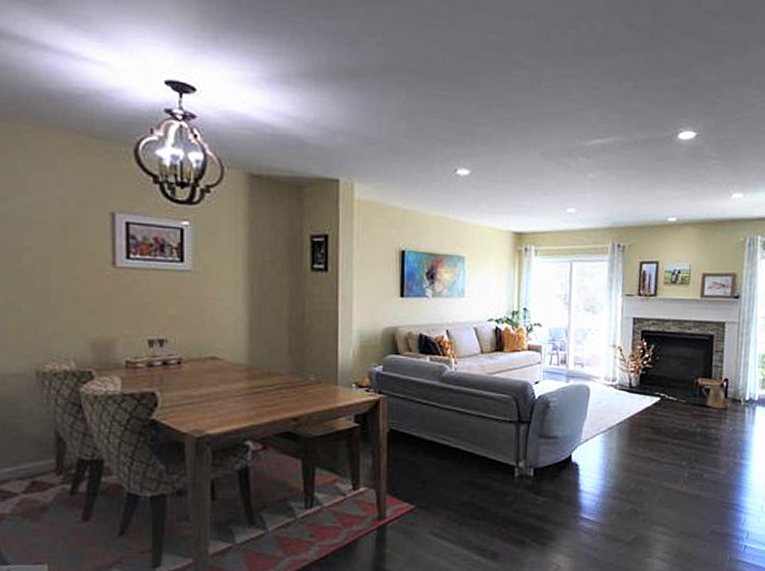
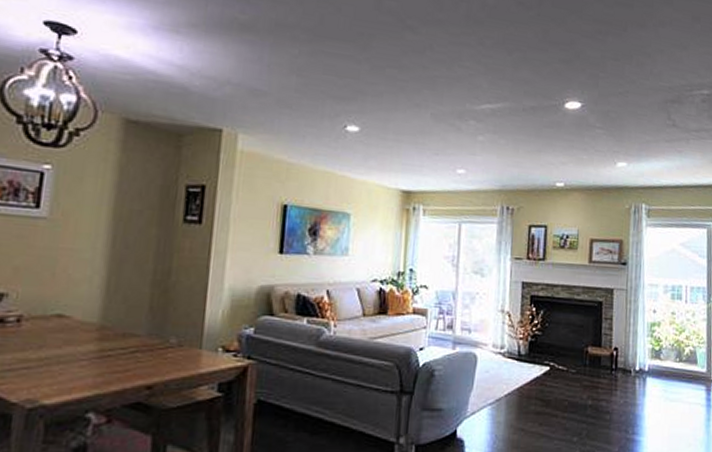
watering can: present [702,386,744,409] -> none [592,355,634,380]

